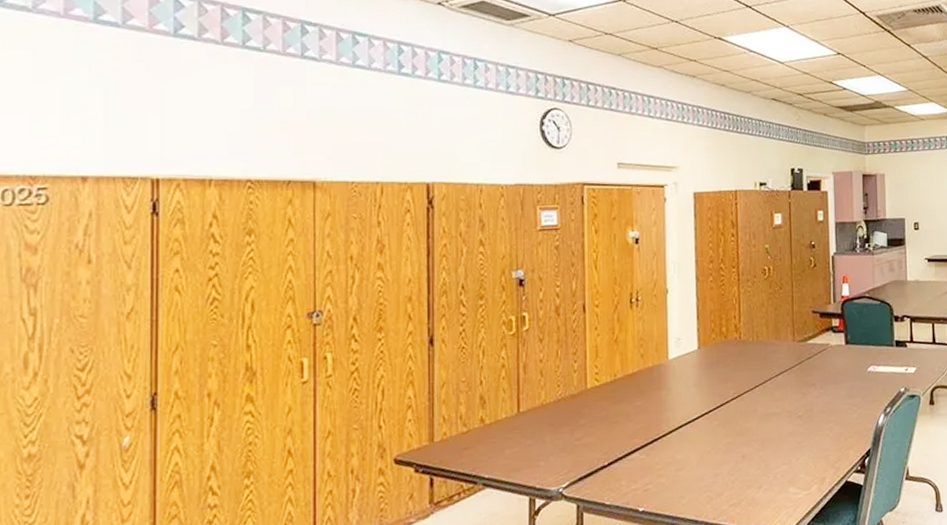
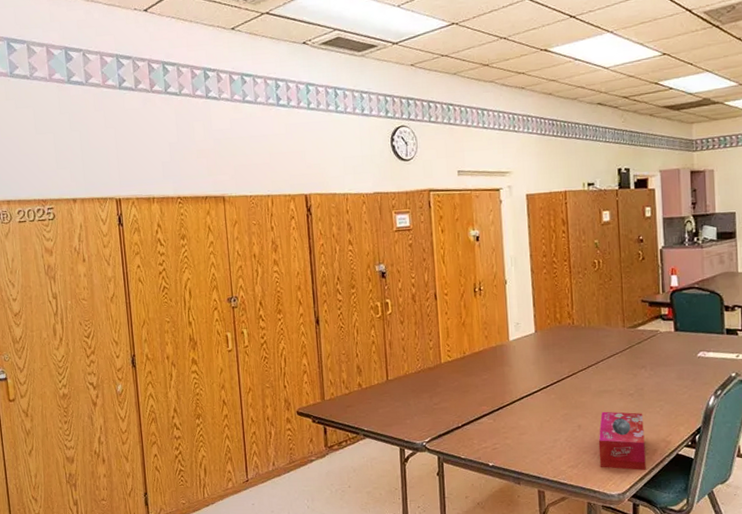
tissue box: none [764,436,814,504] -> present [598,411,646,470]

